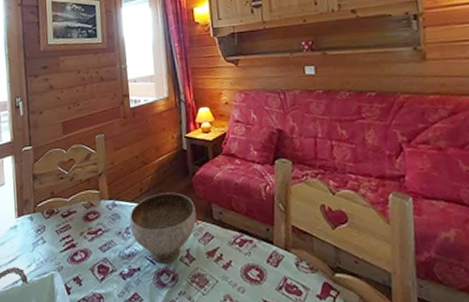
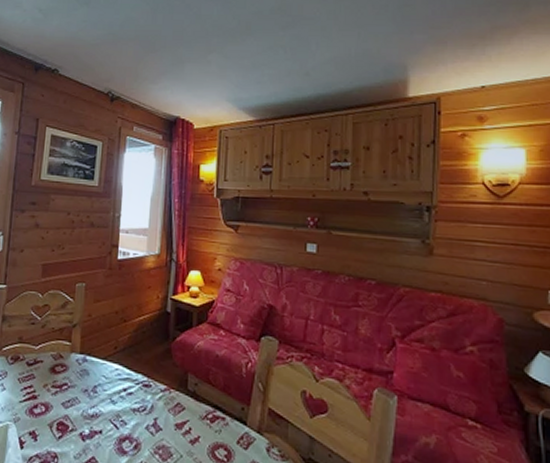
bowl: present [129,192,197,262] -> none [97,354,170,428]

